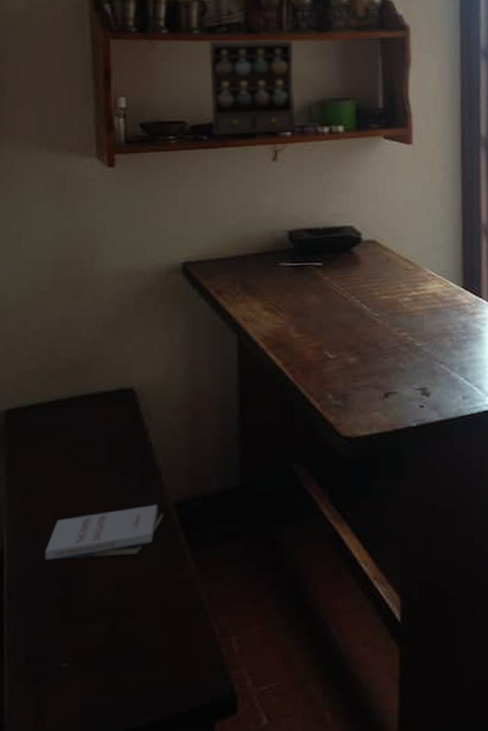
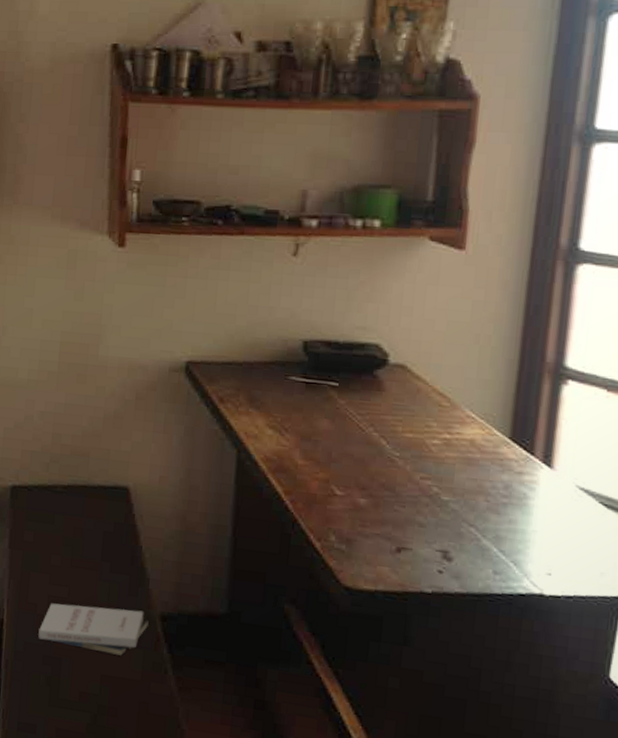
spice rack: present [209,40,296,137] -> none [228,107,329,223]

